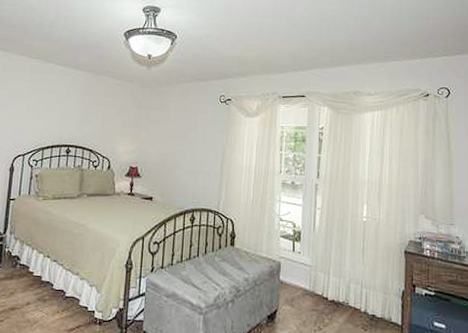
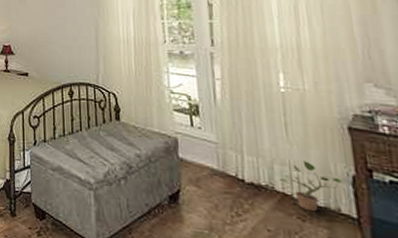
potted plant: none [354,280,395,322] -> present [280,161,342,212]

